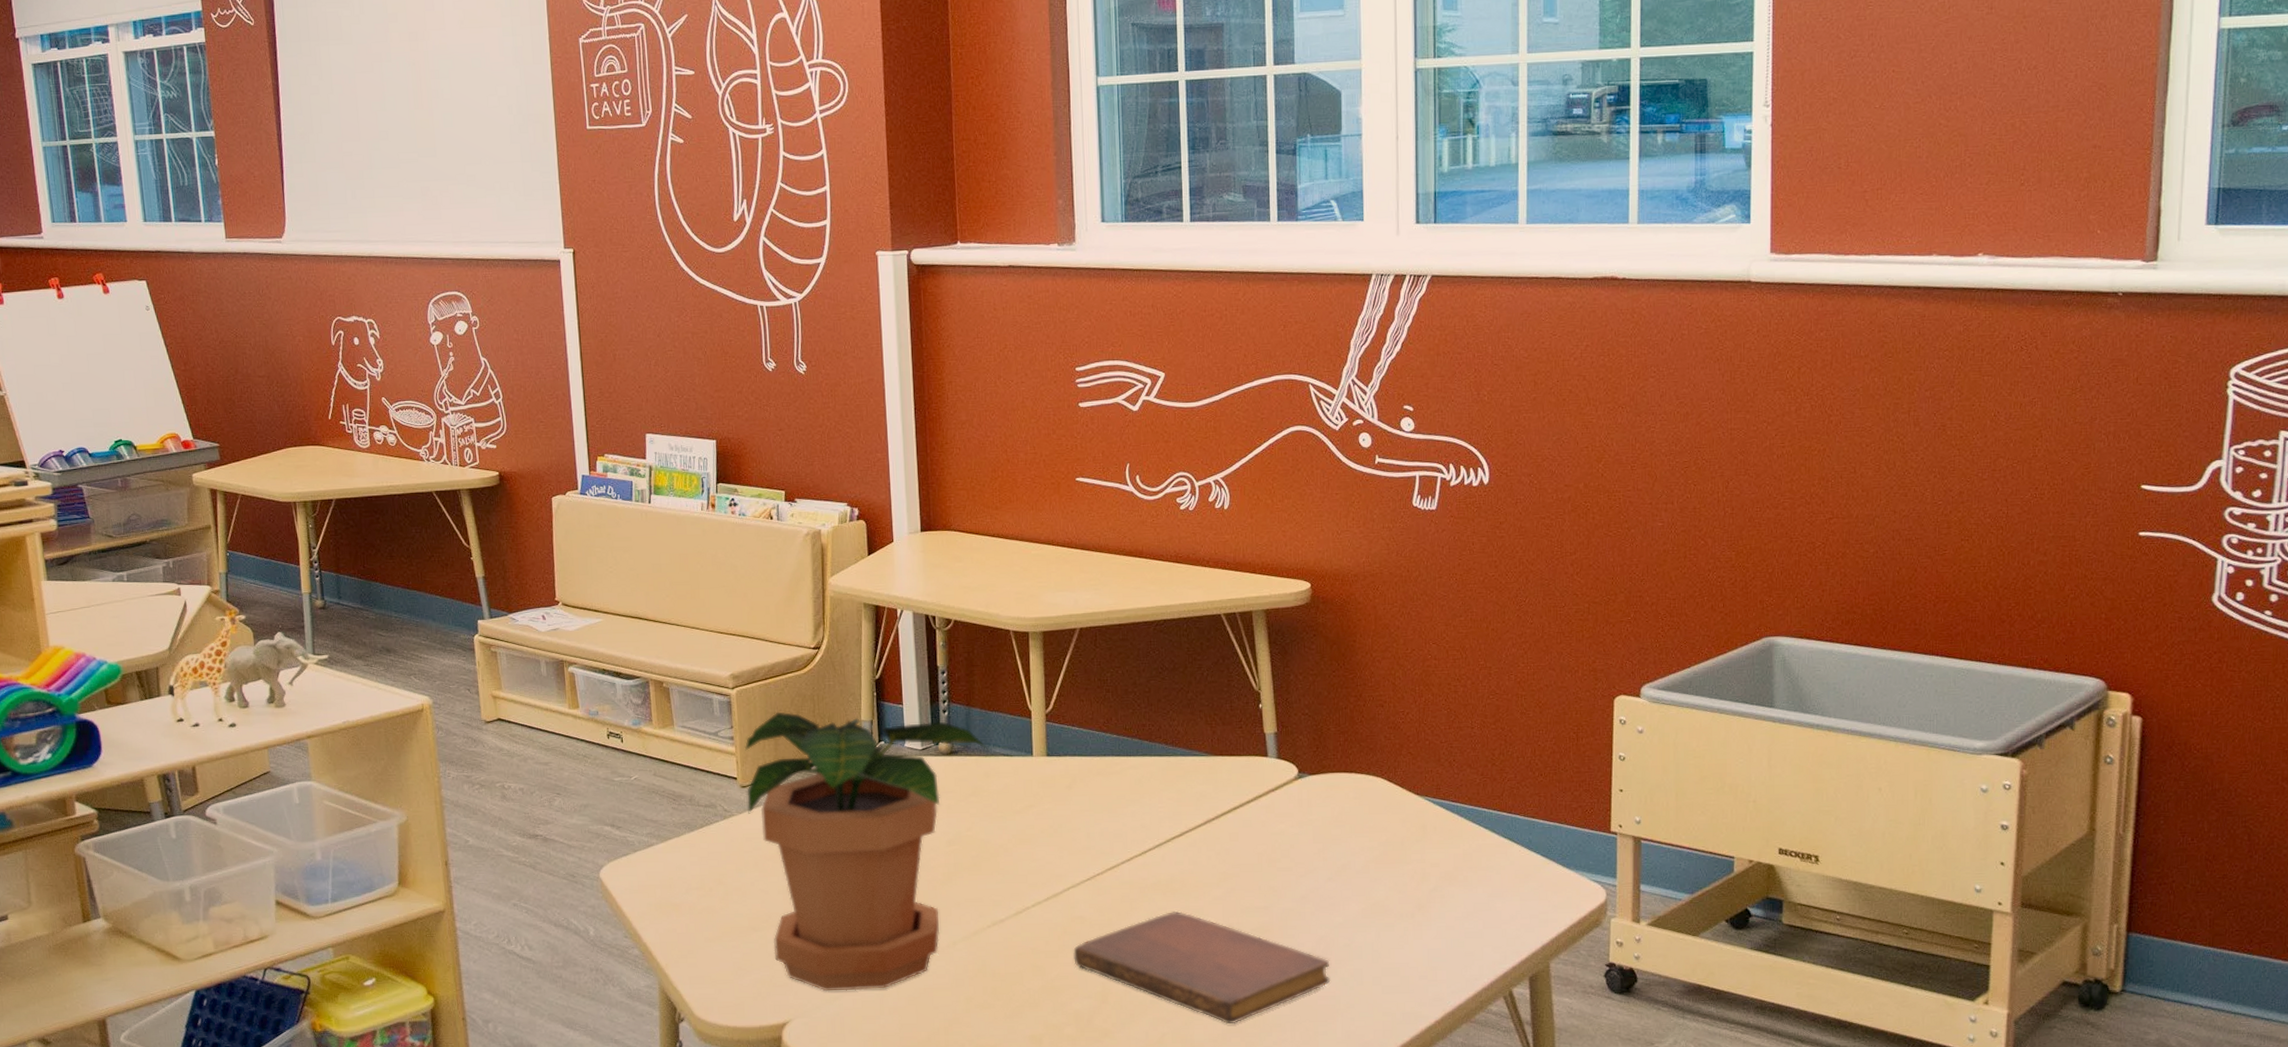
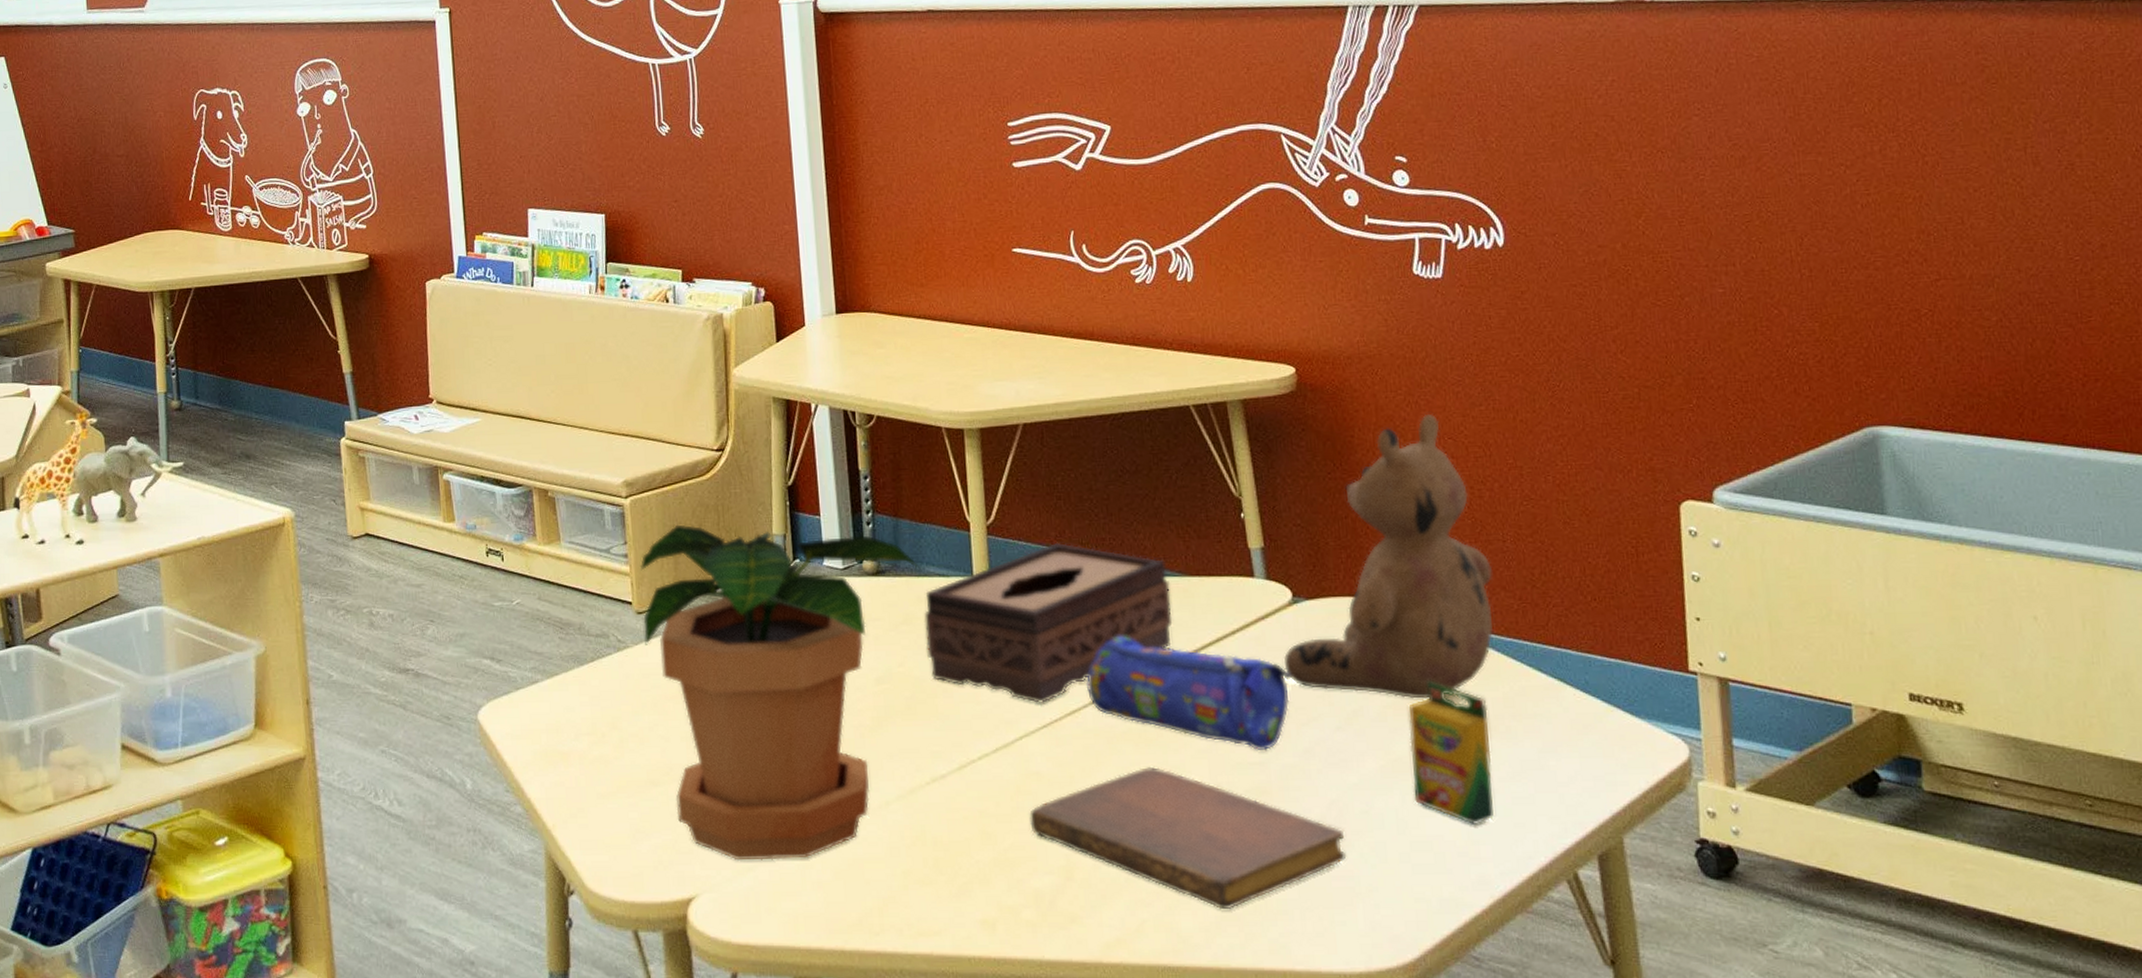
tissue box: none [990,727,1199,861] -> present [924,542,1173,704]
pencil case: none [1125,804,1294,898] -> present [1087,635,1292,751]
teddy bear: none [1287,624,1461,855] -> present [1282,415,1494,699]
crayon box: none [1386,840,1451,955] -> present [1408,680,1495,826]

